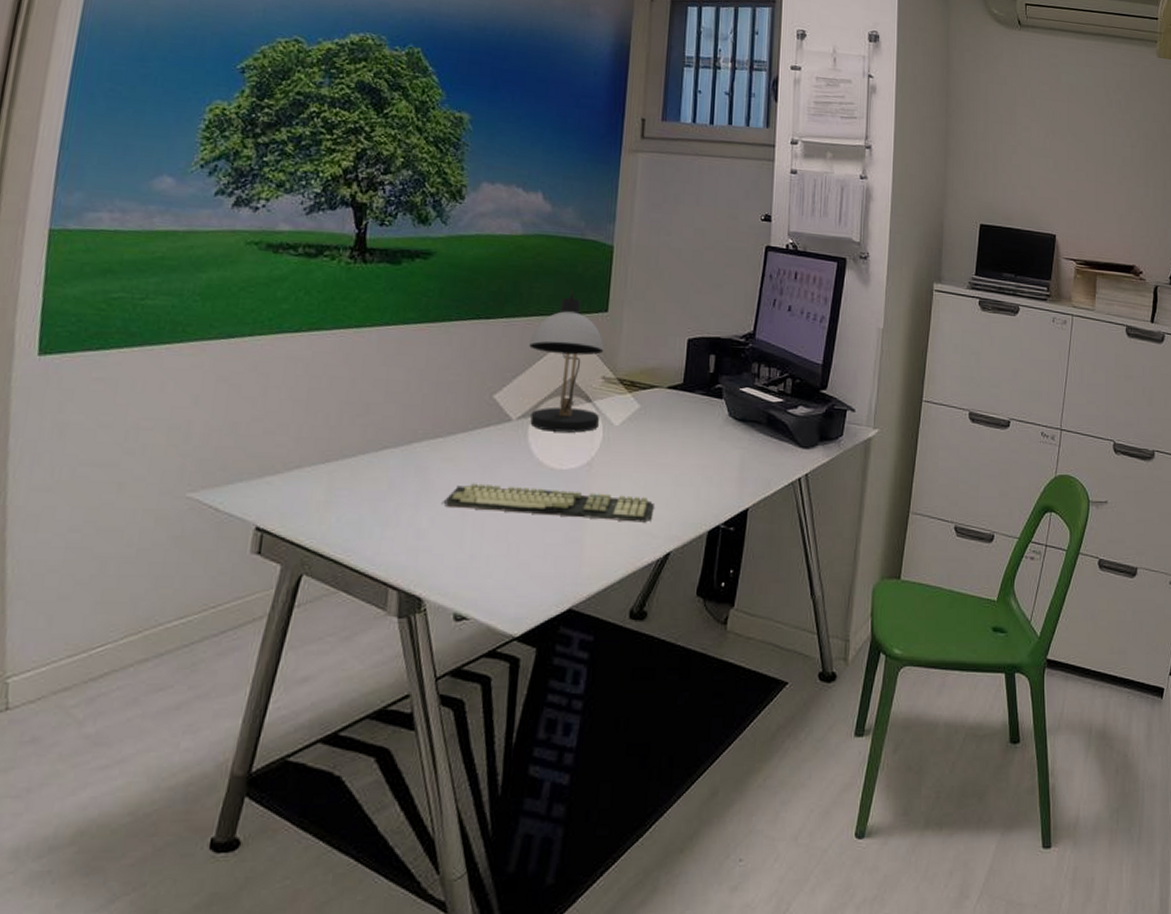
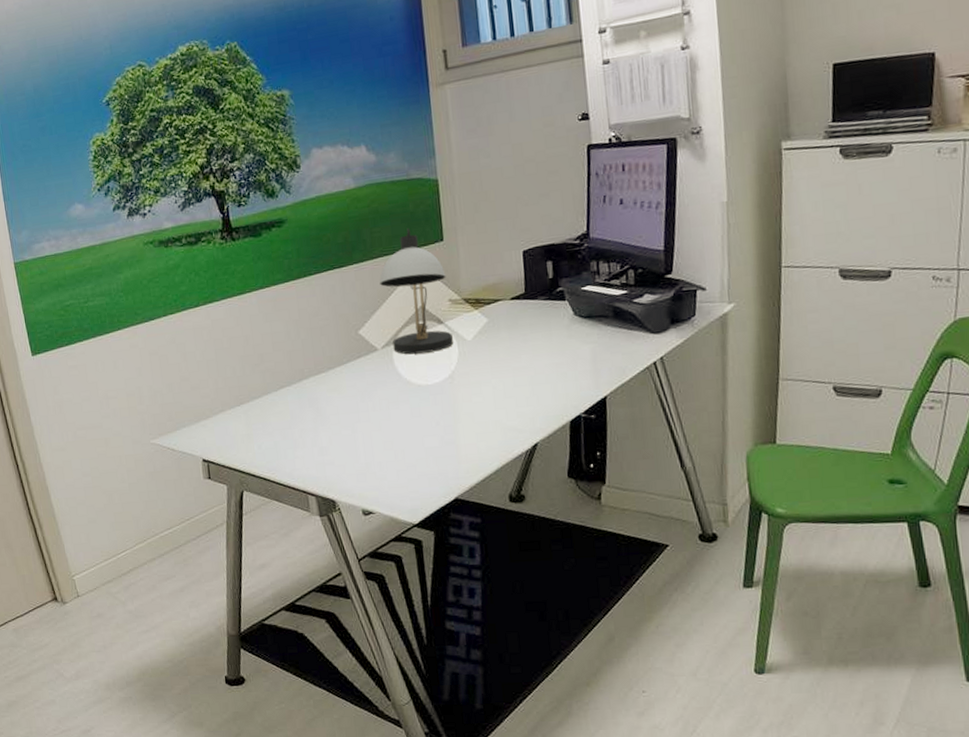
keyboard: present [441,483,654,523] -> none [334,399,516,428]

